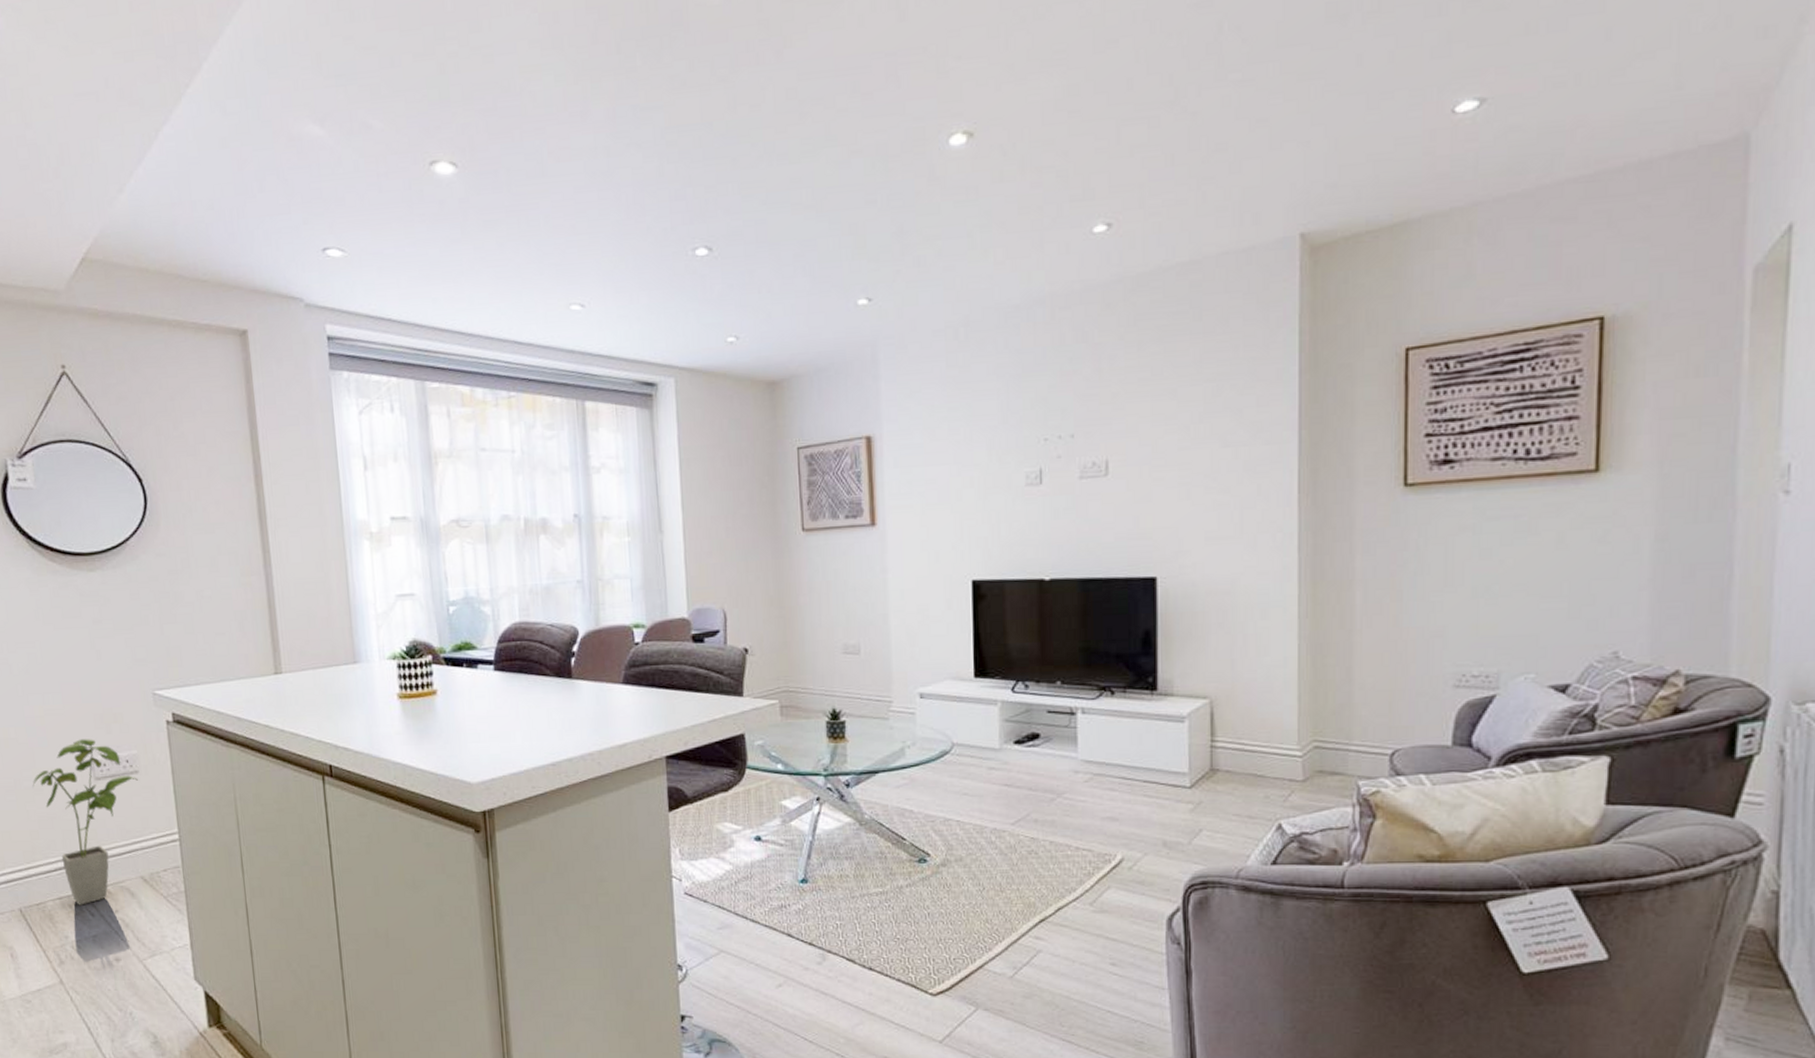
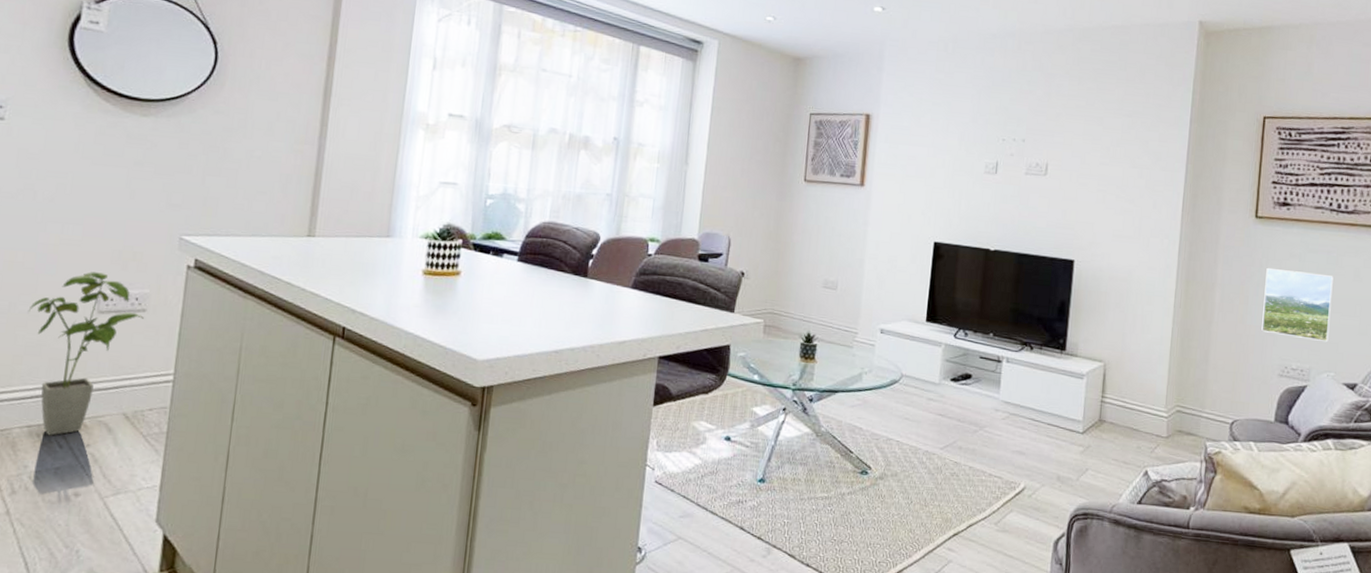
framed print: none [1425,547,1525,636] -> present [1261,267,1334,343]

